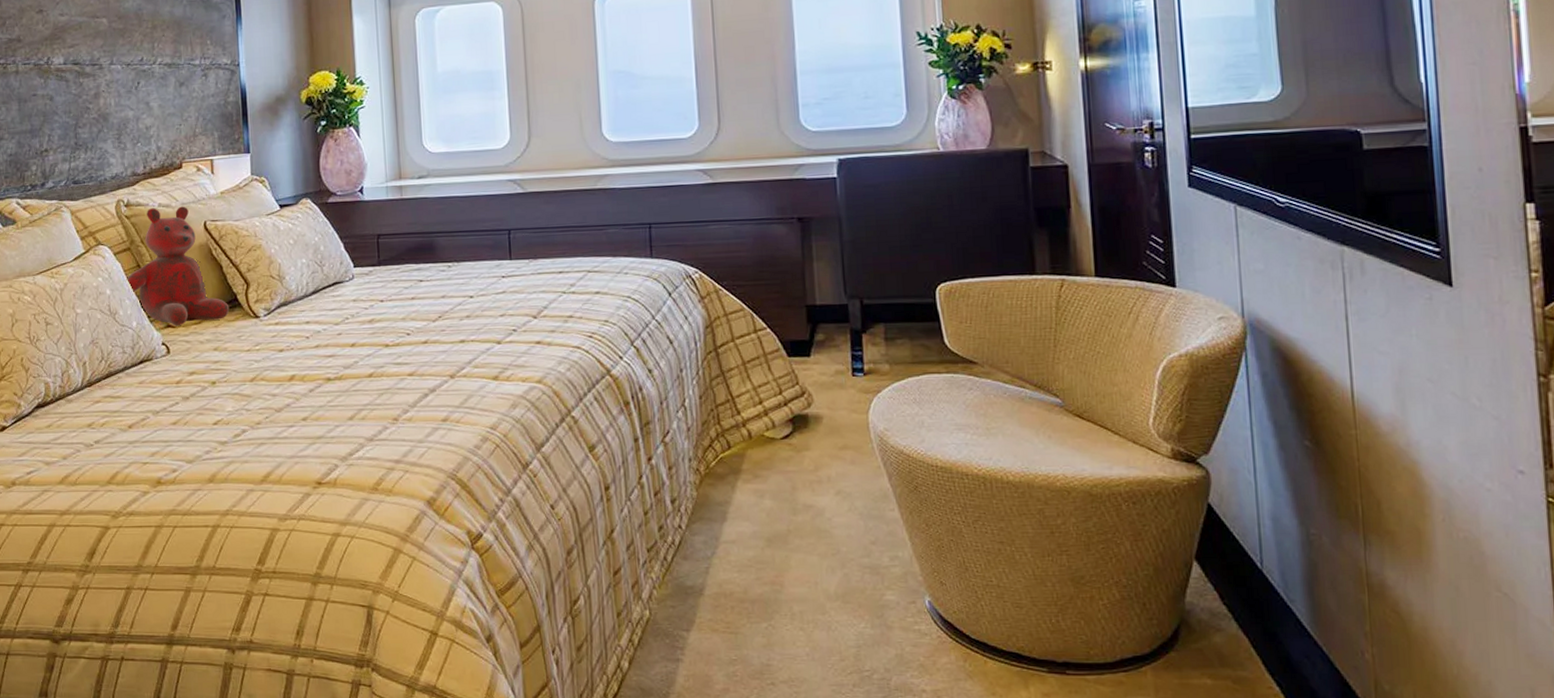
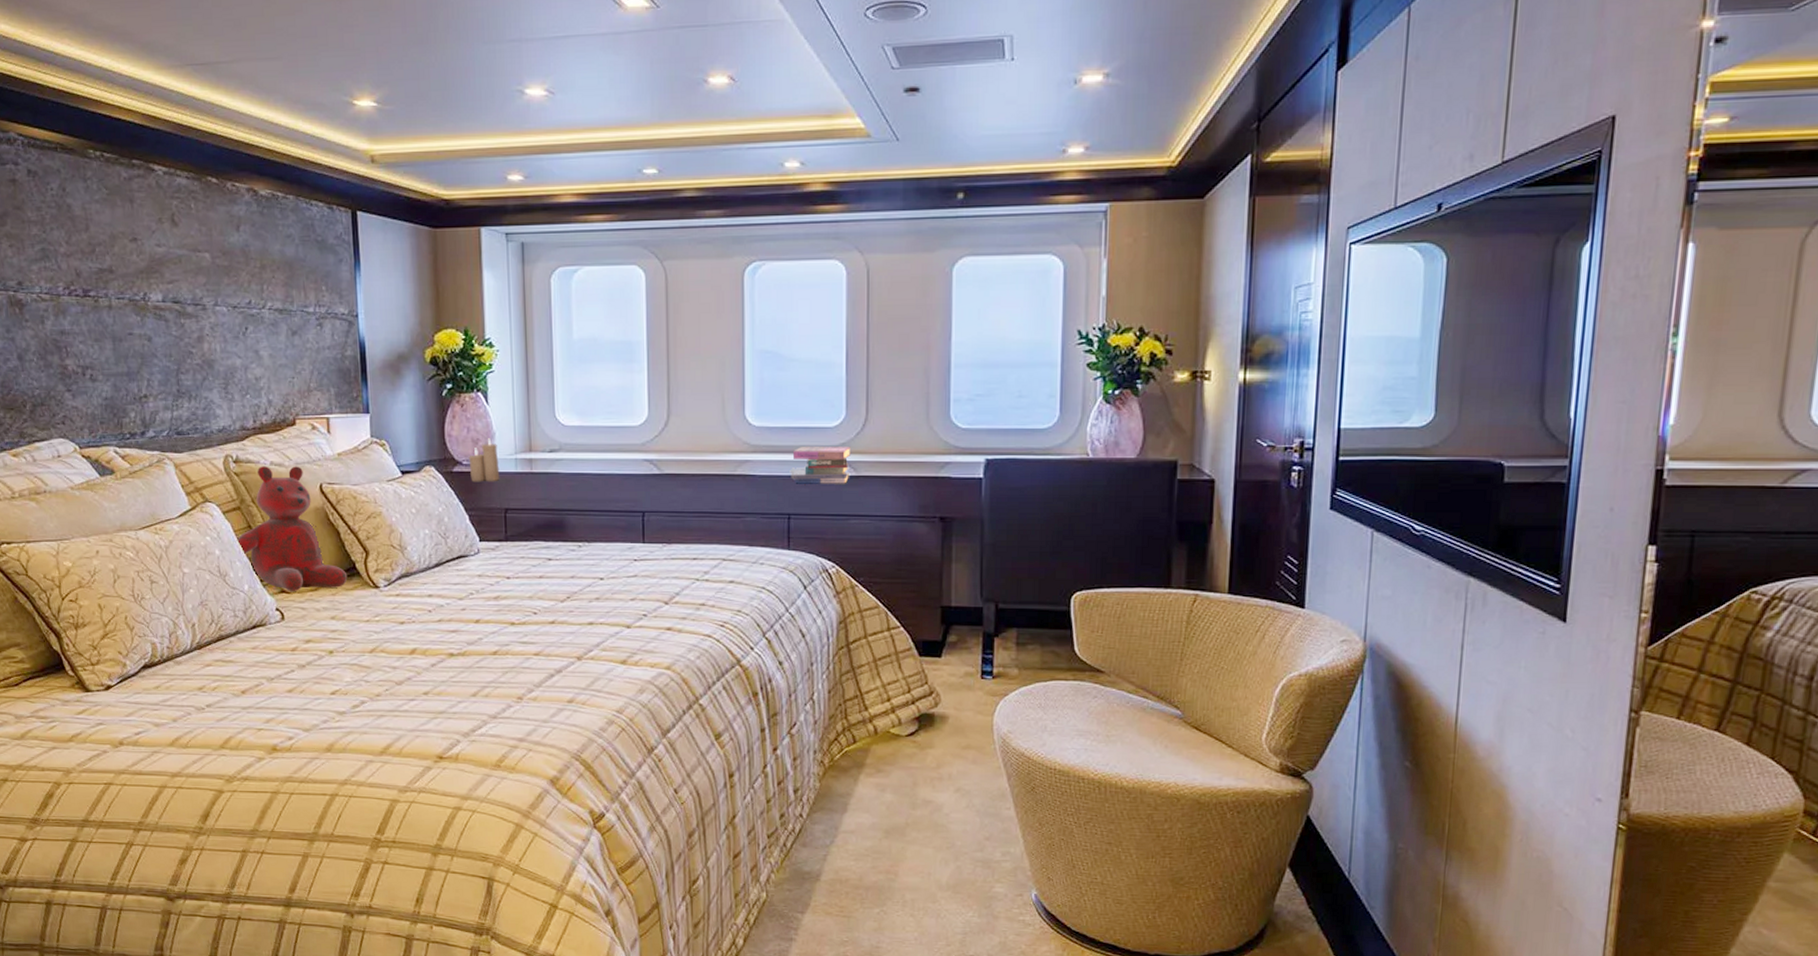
candle: none [342,169,372,212] -> present [468,438,500,482]
books: none [649,155,706,194] -> present [791,447,851,484]

